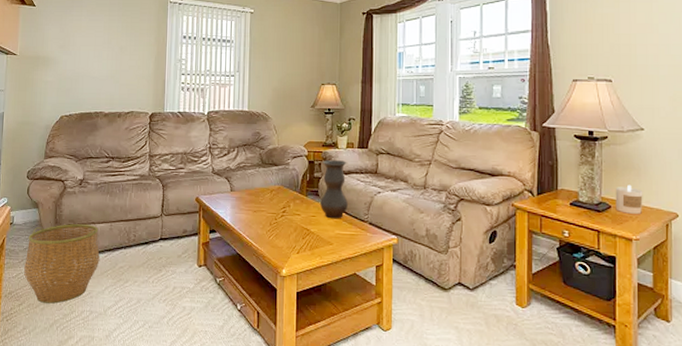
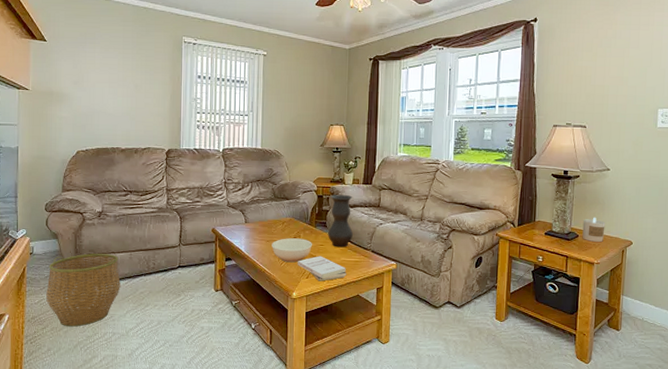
bowl: none [259,208,304,236] -> present [272,238,313,263]
books: none [286,228,342,257] -> present [297,256,347,281]

